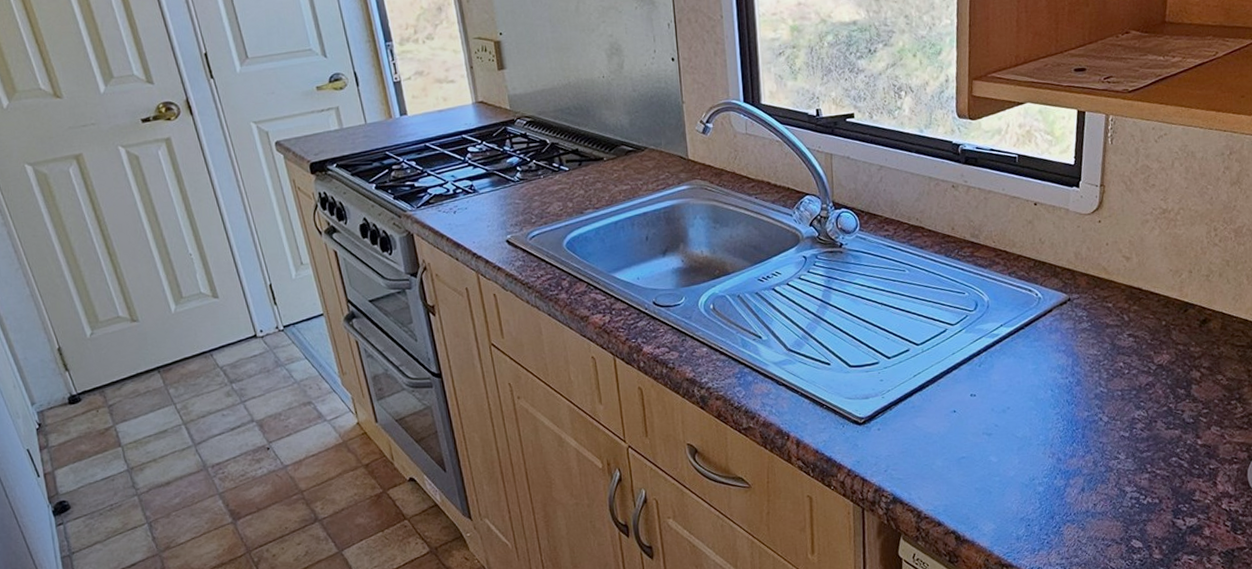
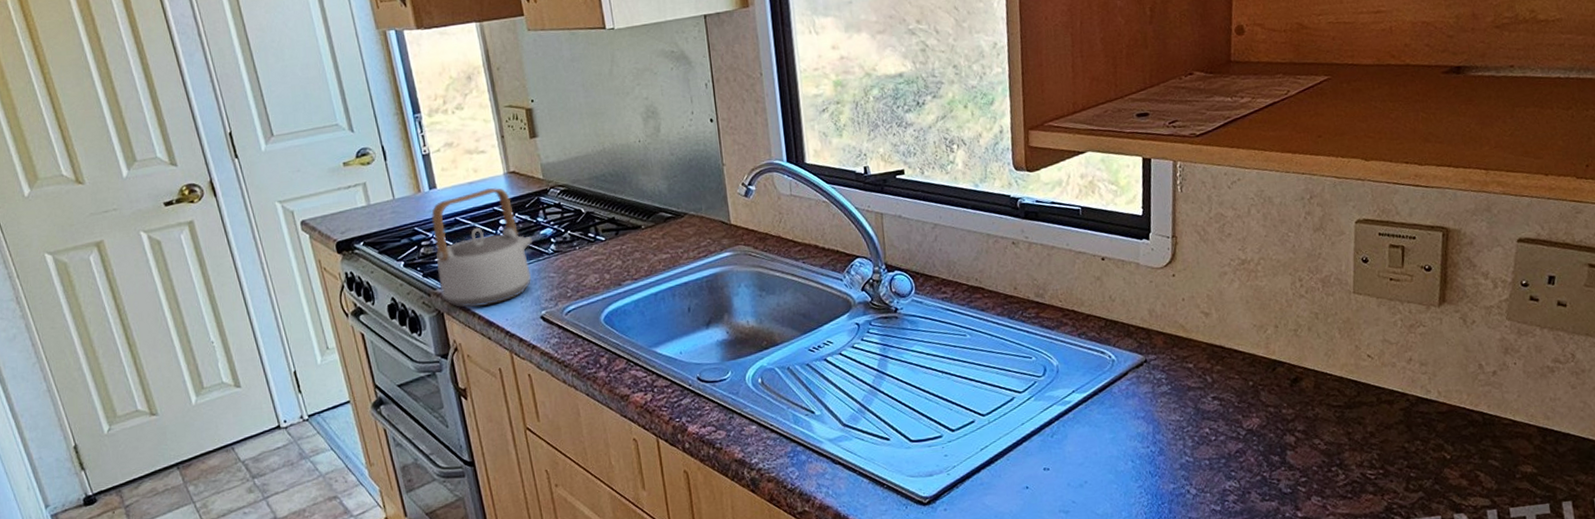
teapot: none [402,116,500,230] -> present [431,187,533,308]

